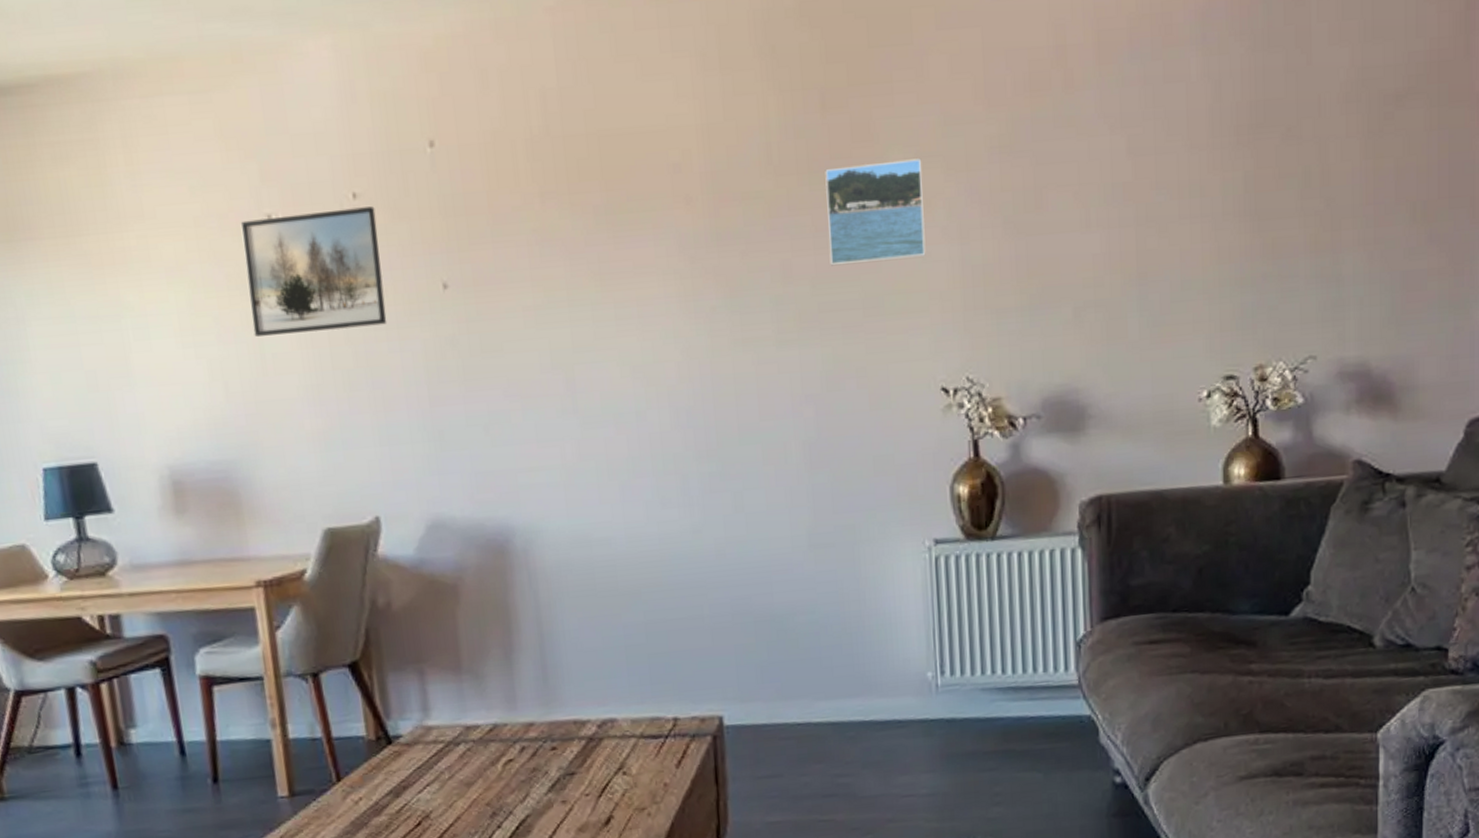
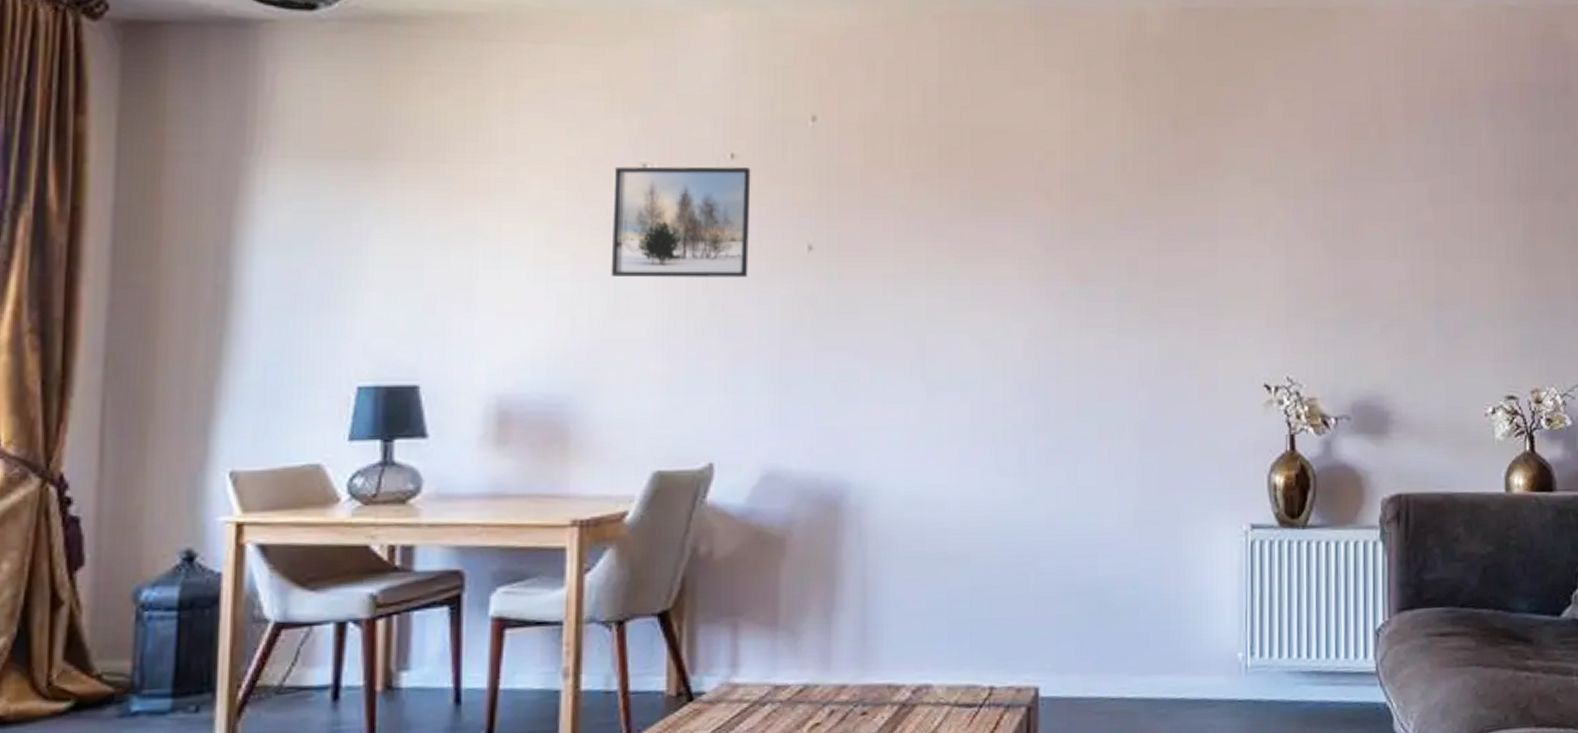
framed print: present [825,158,926,266] -> none [1172,182,1257,268]

